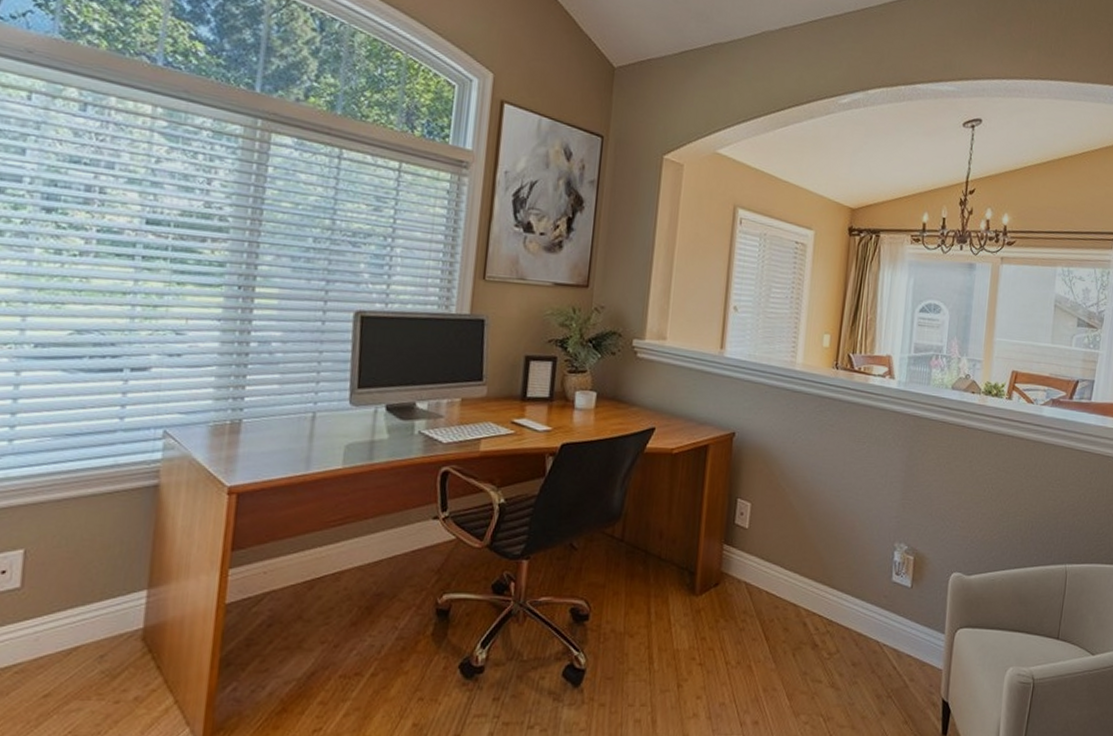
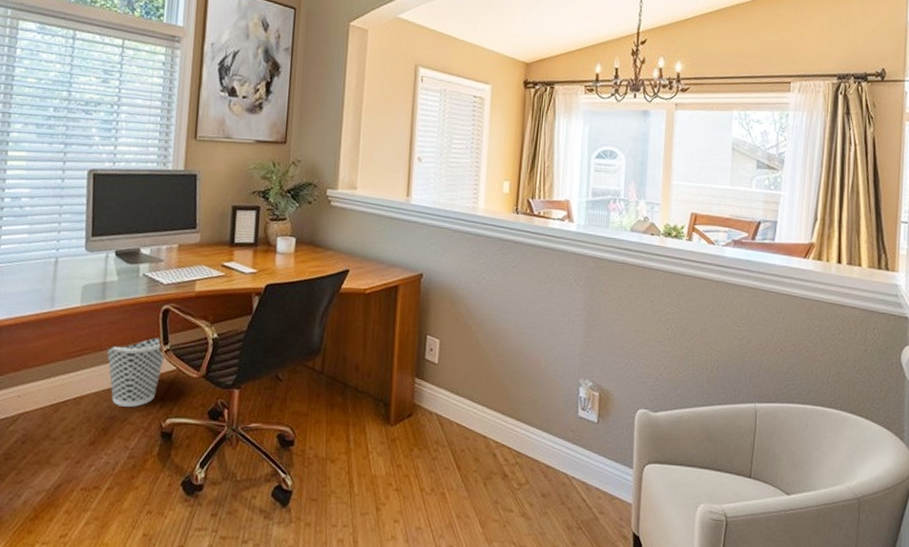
wastebasket: none [373,503,444,582] -> present [106,337,166,407]

